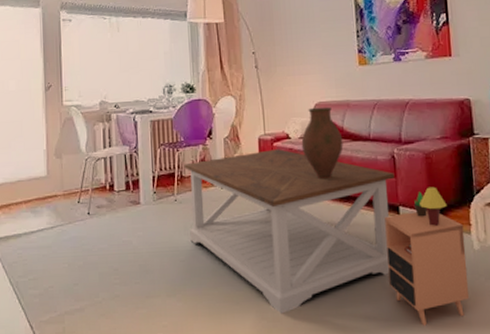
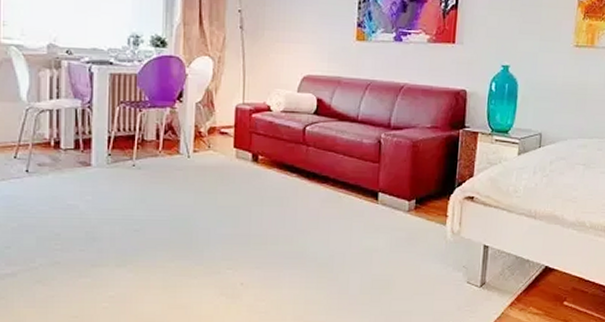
coffee table: present [184,149,395,314] -> none [146,121,379,291]
vase: present [301,106,344,180] -> none [283,80,329,158]
nightstand: present [385,187,470,326] -> none [358,176,440,309]

